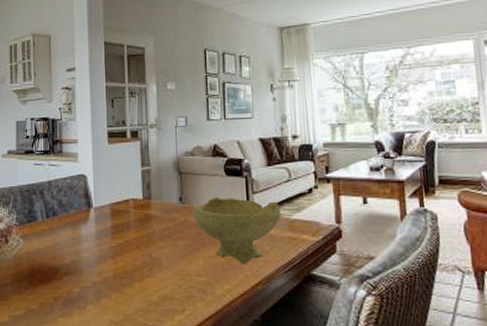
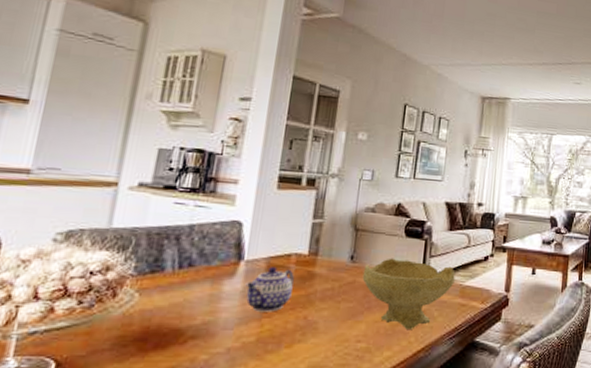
teapot: none [97,212,135,251] -> present [245,267,294,312]

